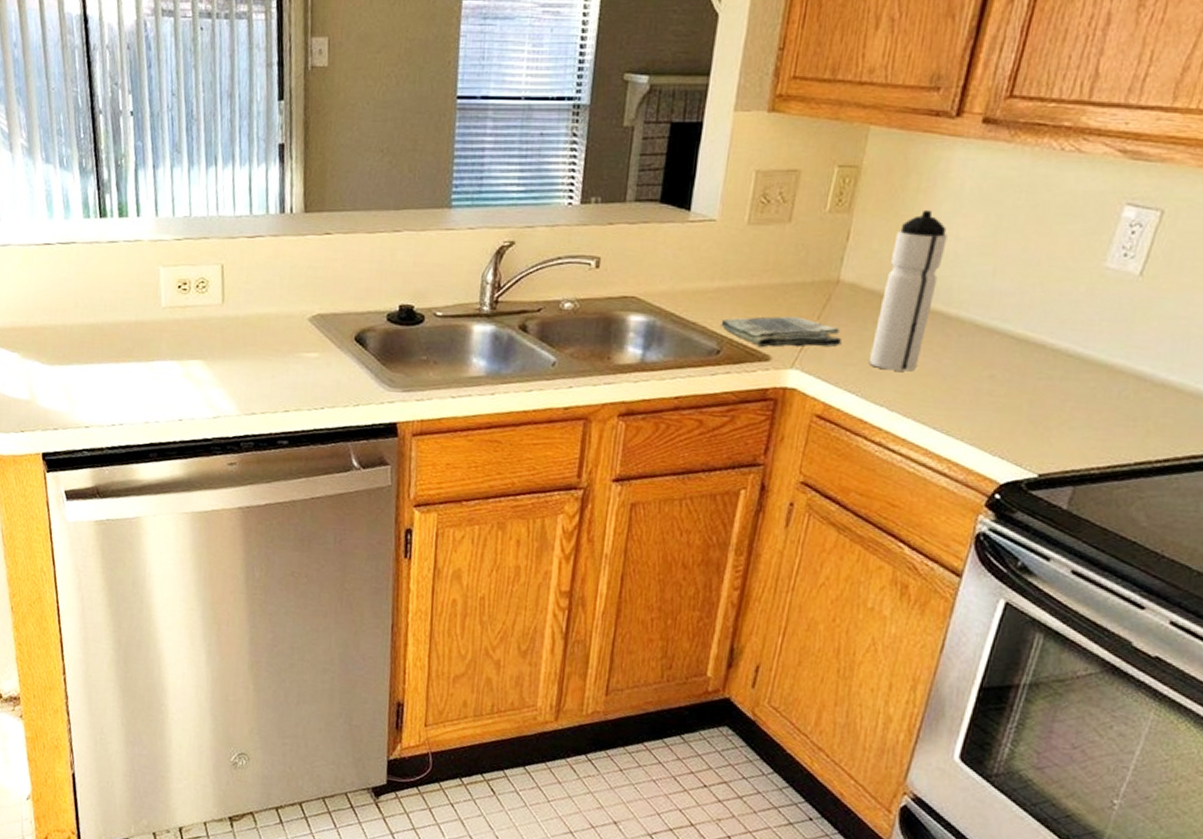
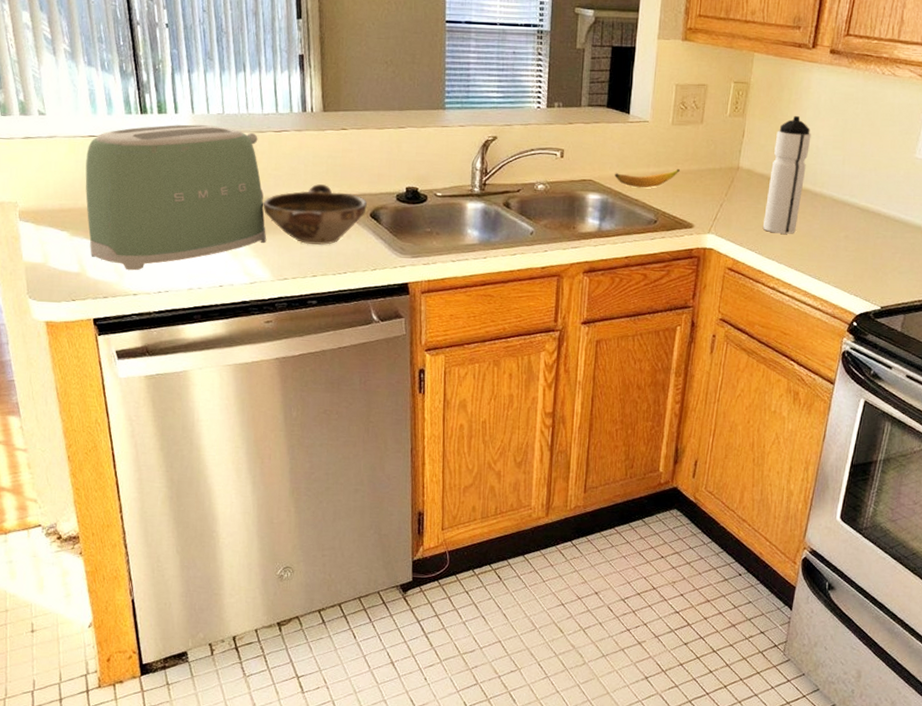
toaster: none [38,229,234,400] -> present [85,124,267,271]
bowl: none [231,300,352,374] -> present [263,184,367,245]
banana: none [666,282,756,308] -> present [615,168,680,188]
dish towel: present [720,316,842,348] -> none [656,194,744,218]

